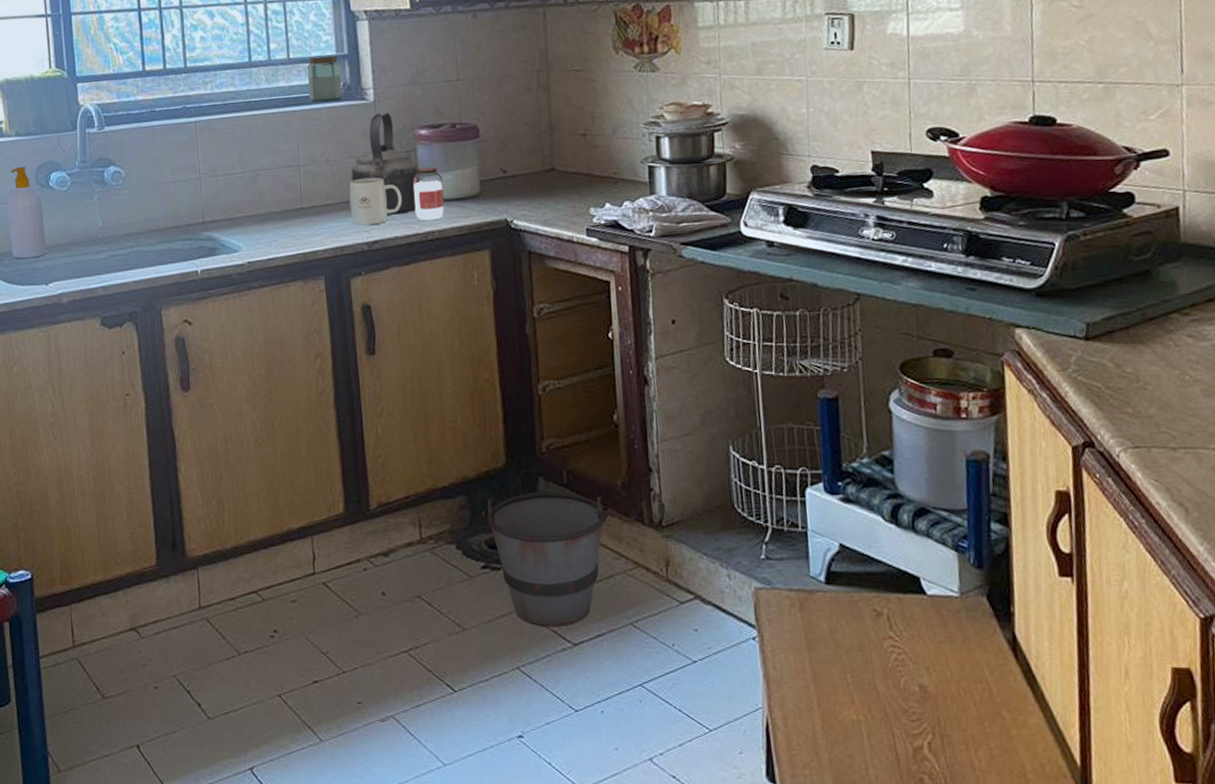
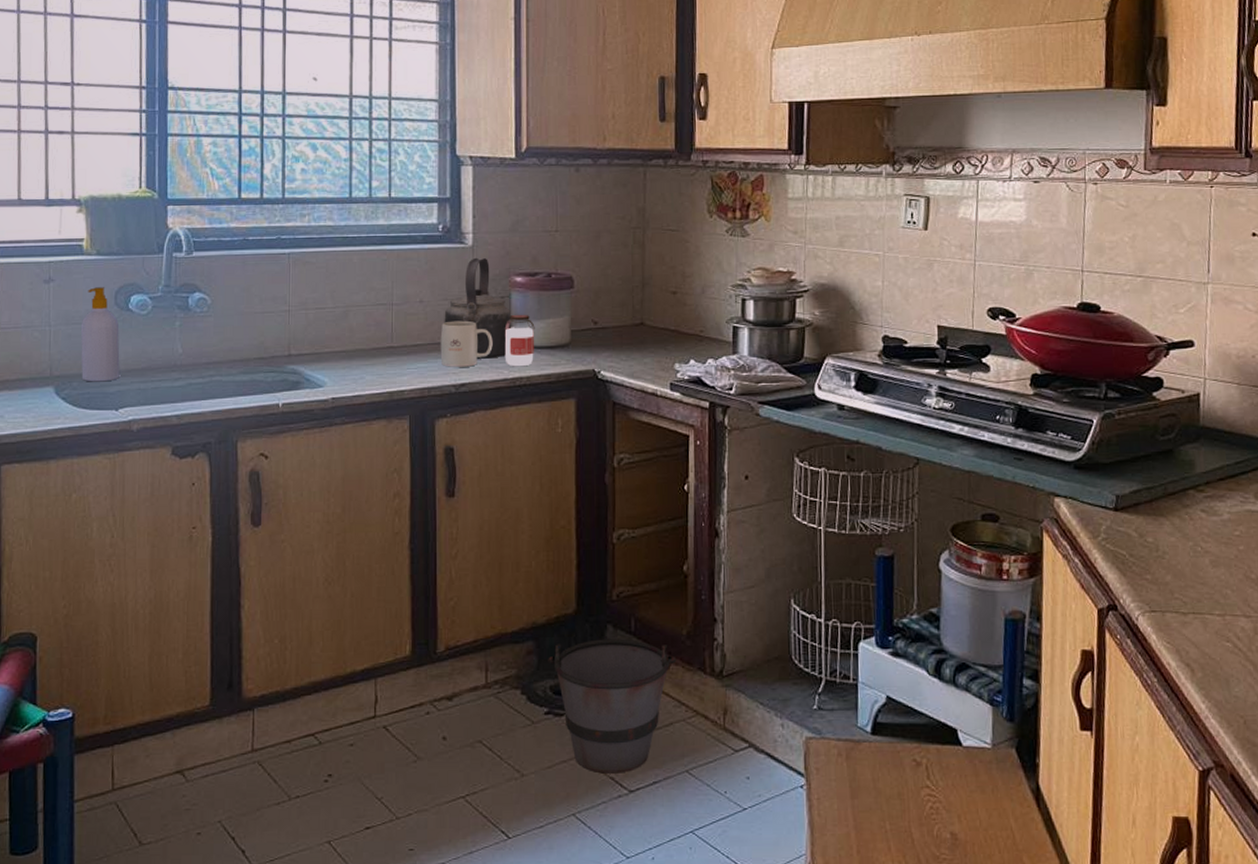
peanut butter: present [306,55,343,102] -> none [407,198,441,243]

